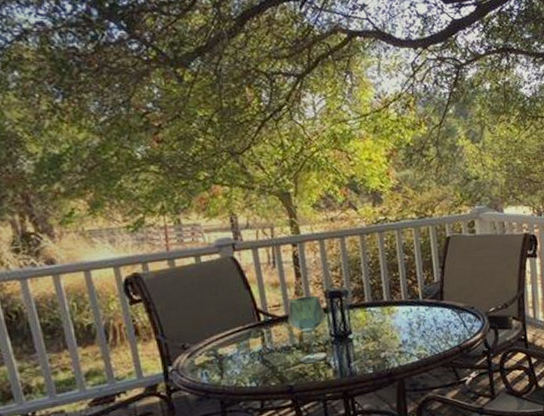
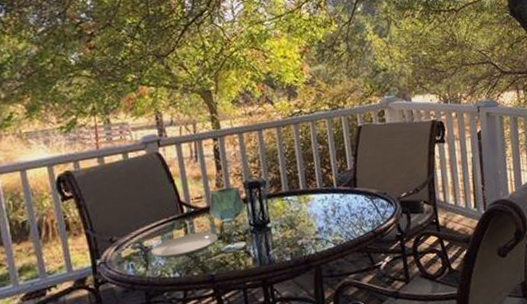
plate: none [225,342,297,368] -> present [150,232,218,259]

